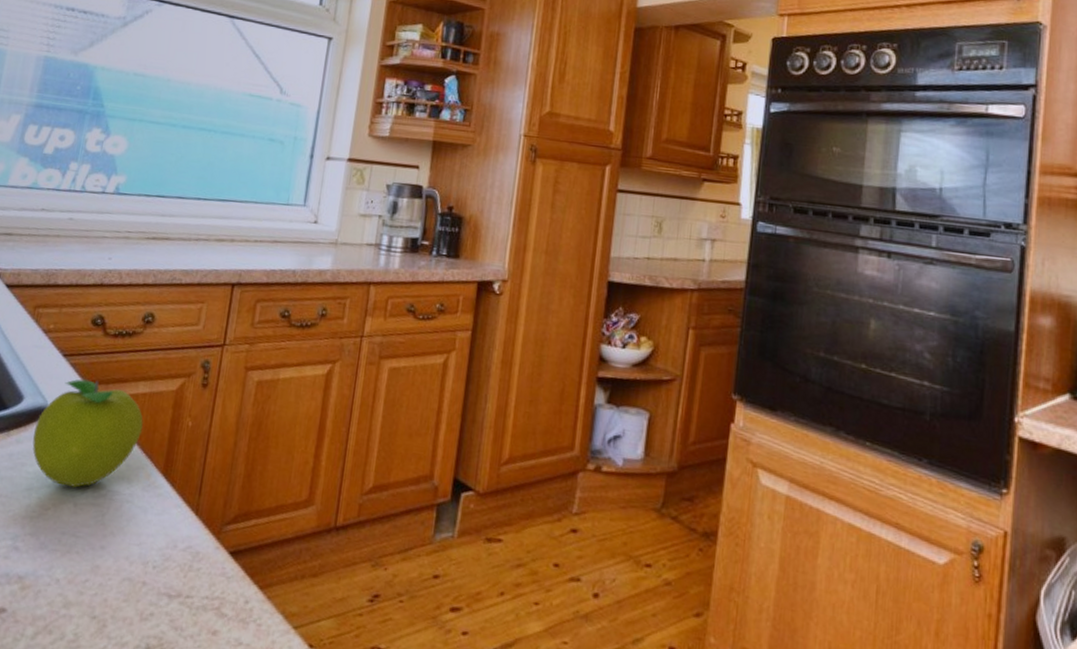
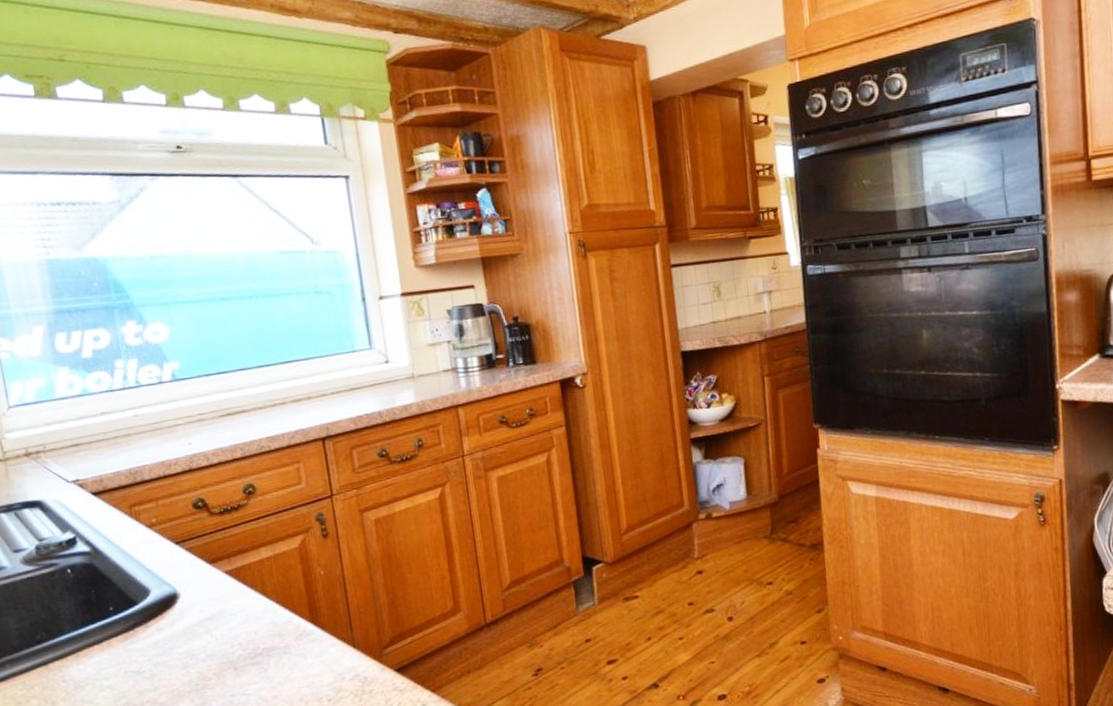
fruit: present [32,379,144,488] -> none [171,558,279,657]

